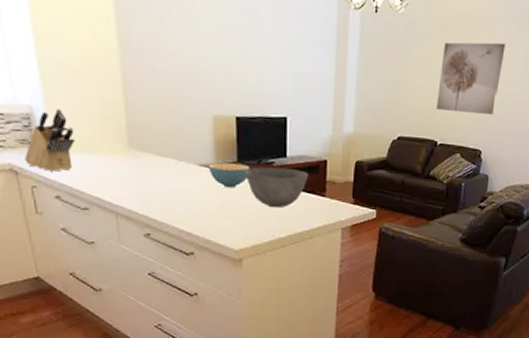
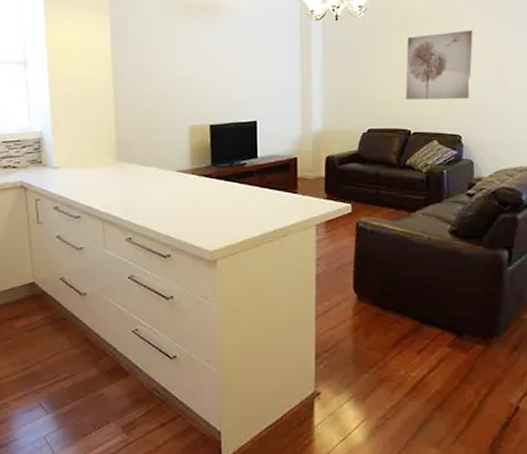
knife block: present [25,108,75,172] -> none [33,132,74,185]
cereal bowl: present [208,163,250,188] -> none [185,168,223,191]
bowl: present [244,167,309,207] -> none [218,169,280,206]

